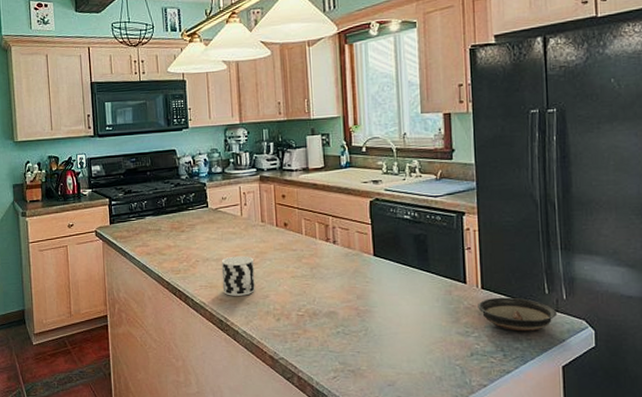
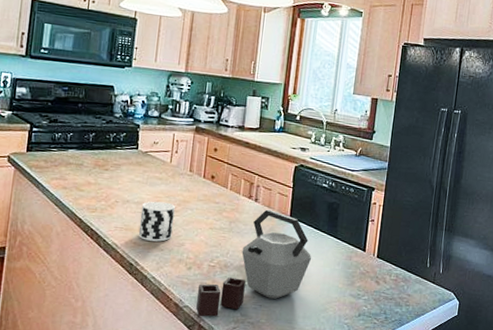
kettle: none [291,250,406,368] -> present [196,209,312,317]
saucer: present [478,297,558,331] -> none [371,266,434,298]

